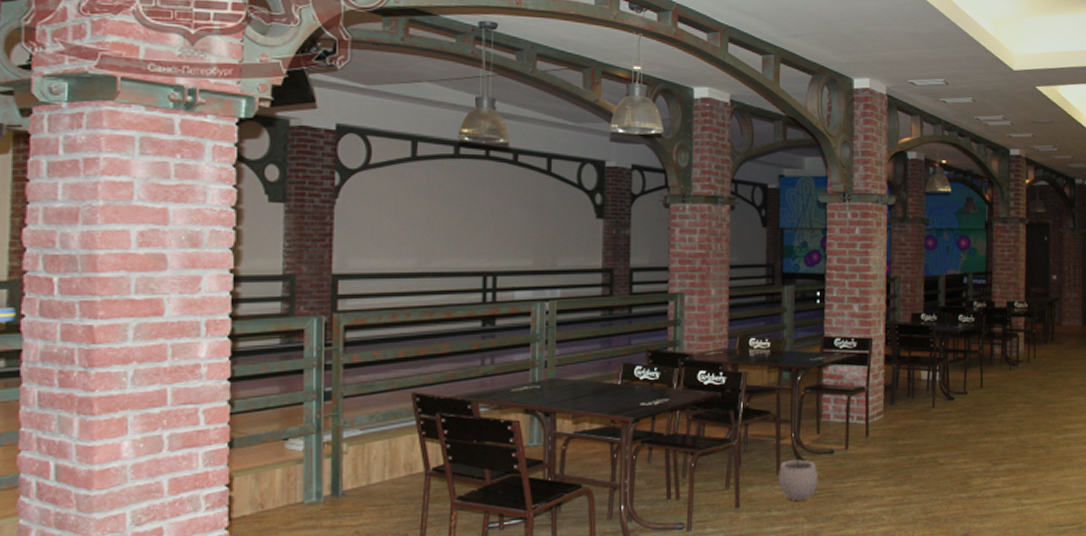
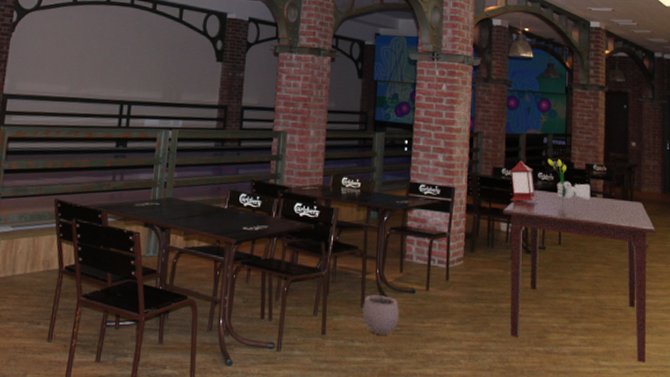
dining table: none [923,333,1077,497] -> present [502,190,656,363]
lantern: none [930,298,959,347] -> present [510,156,539,202]
bouquet: none [968,299,1012,347] -> present [547,159,591,206]

